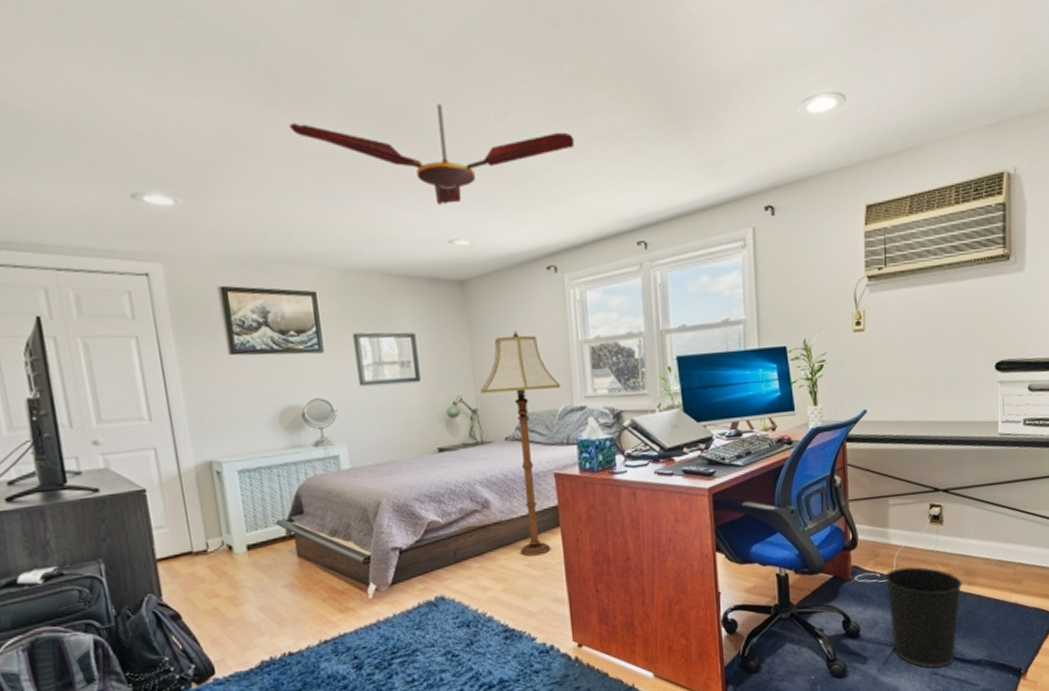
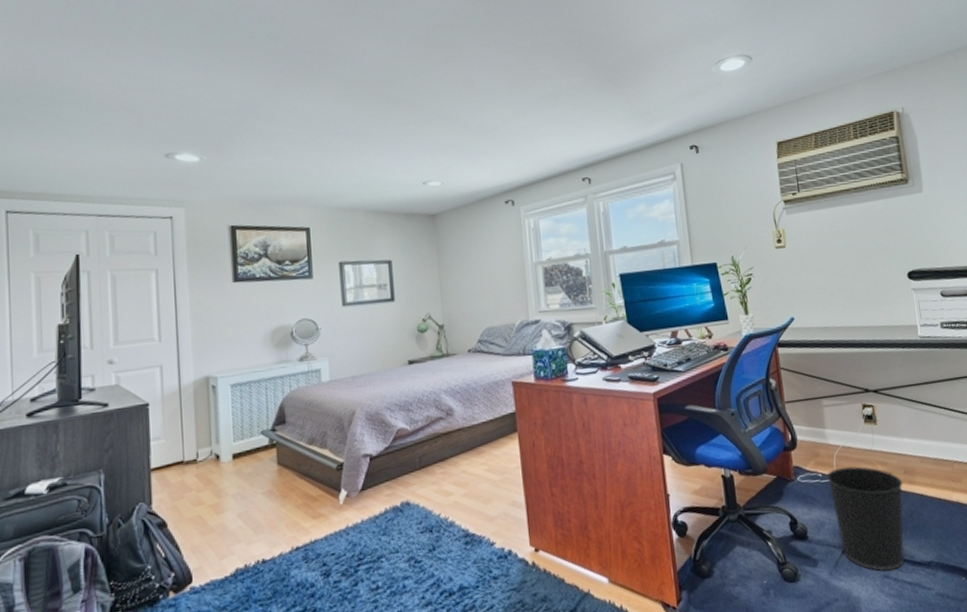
ceiling fan: present [288,104,575,206] -> none [296,76,529,155]
floor lamp: present [481,331,560,557] -> none [447,255,517,461]

